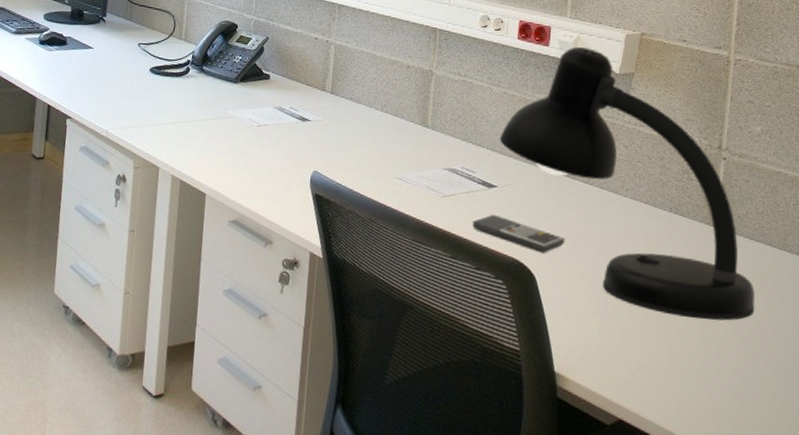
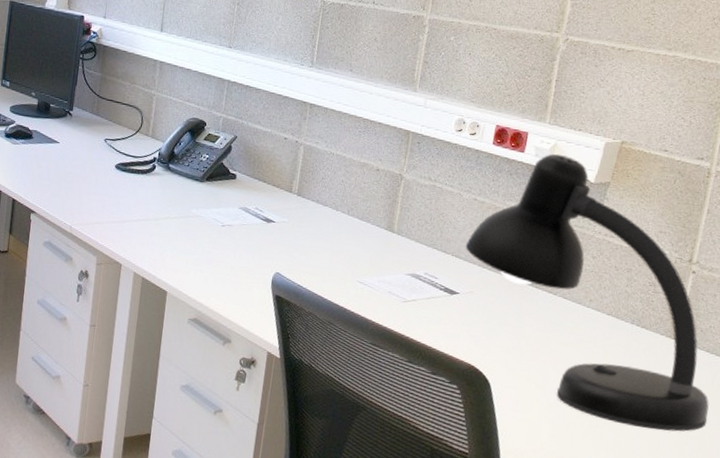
calculator: present [472,214,566,253] -> none [431,320,524,361]

